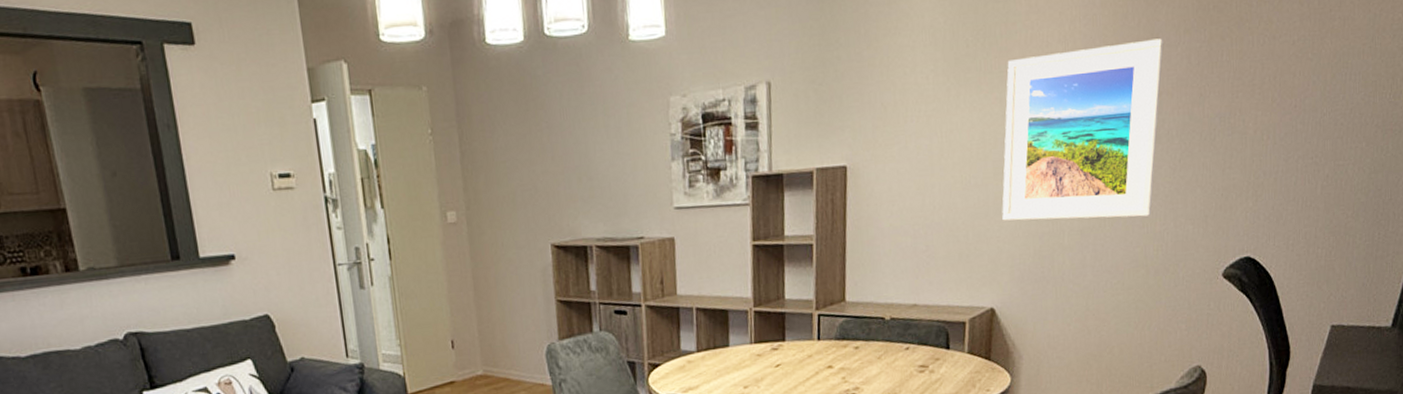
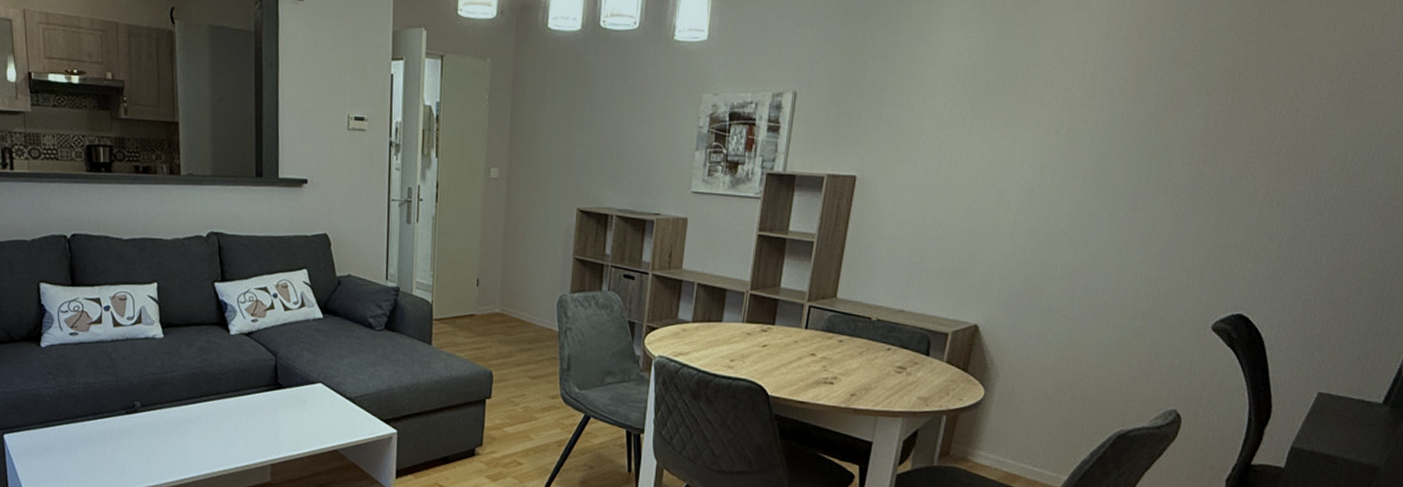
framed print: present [1002,38,1164,221] -> none [998,97,1183,262]

